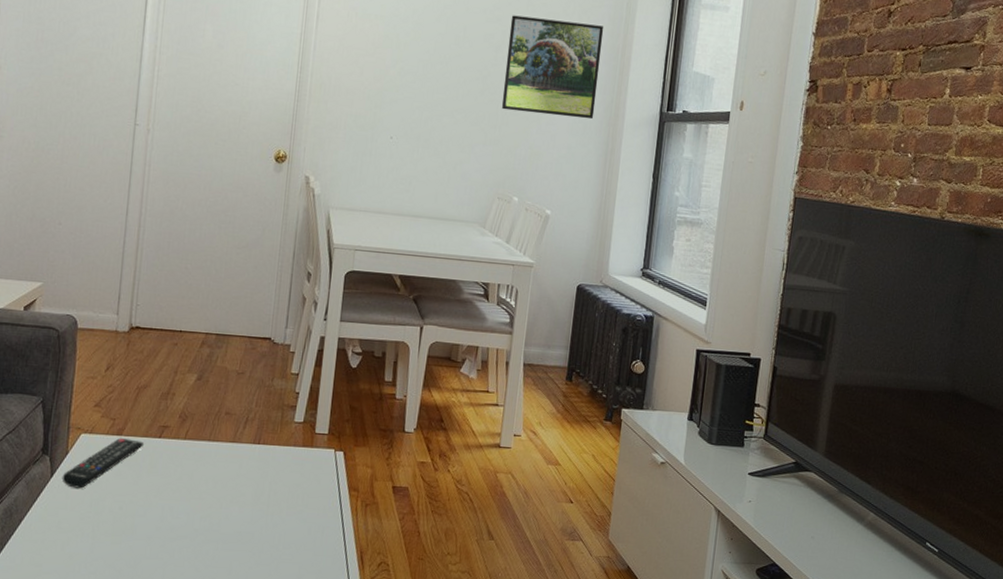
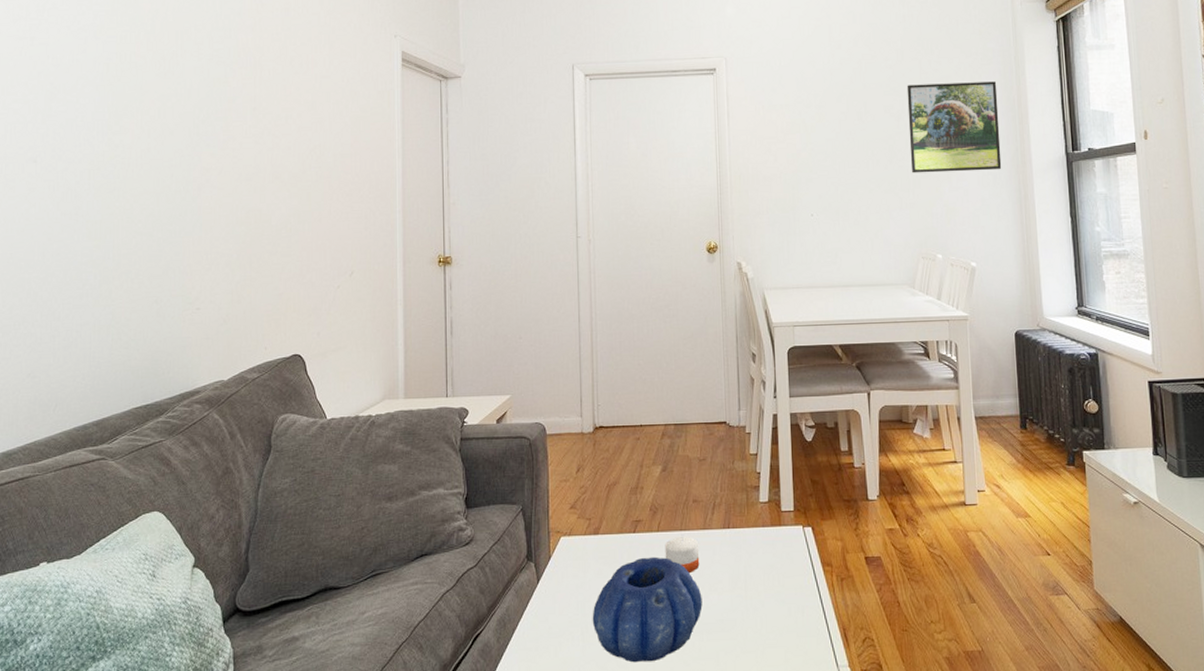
remote control: present [61,437,145,489] -> none [547,536,621,592]
decorative bowl: none [104,463,223,565] -> present [592,556,703,663]
candle: none [189,447,226,483] -> present [664,537,700,573]

